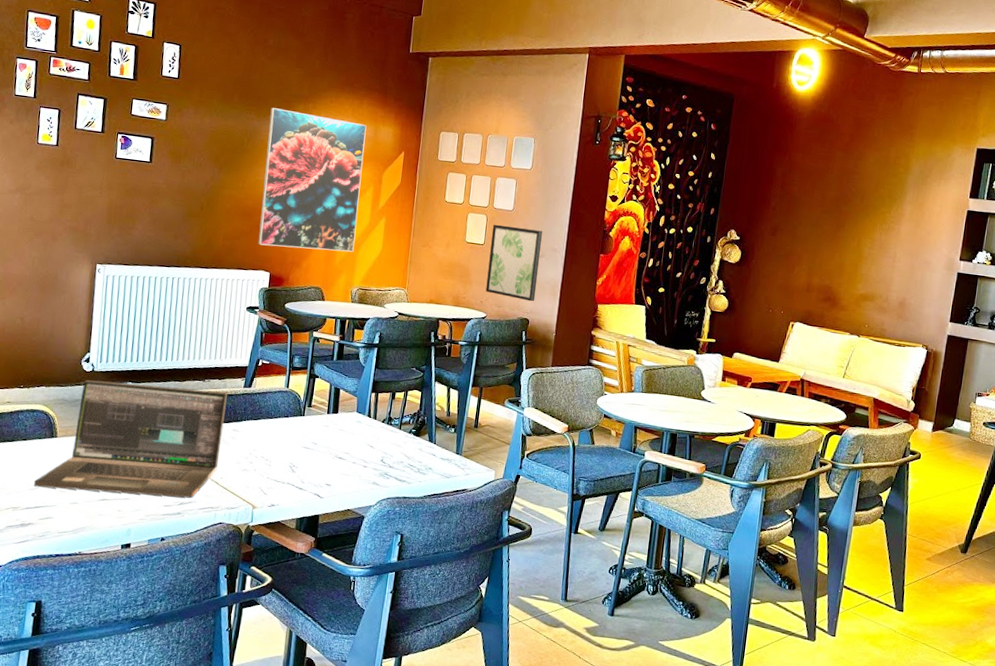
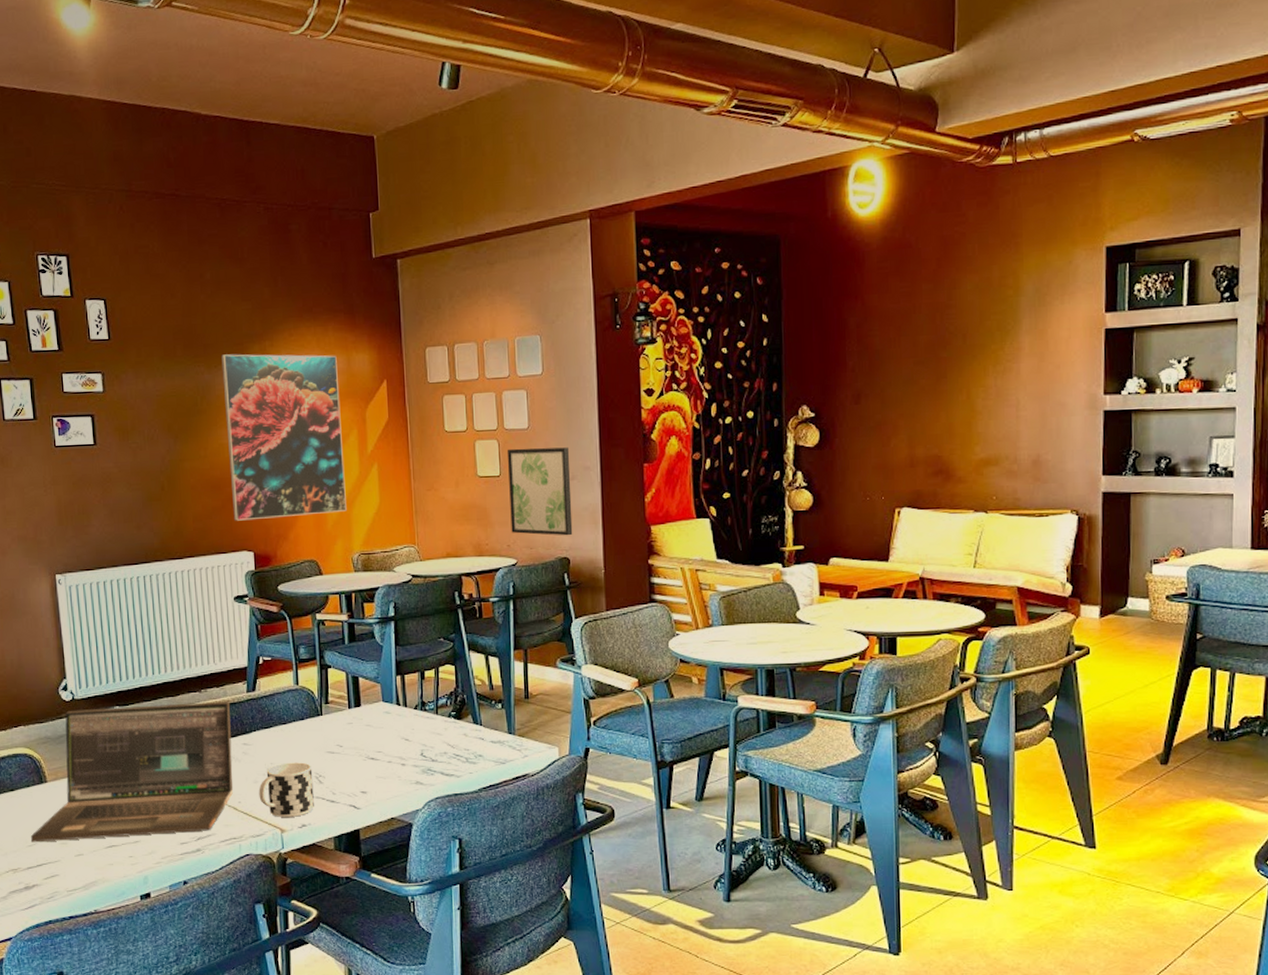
cup: none [239,451,288,497] -> present [258,762,314,817]

